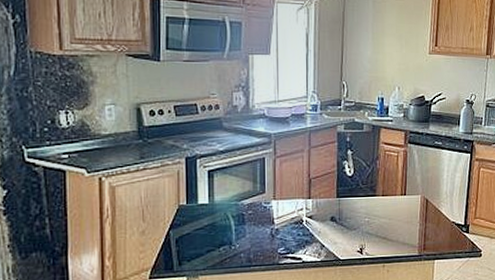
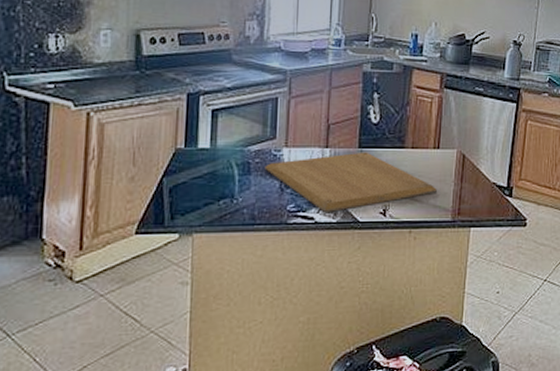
chopping board: none [257,200,406,254] -> present [265,152,438,213]

